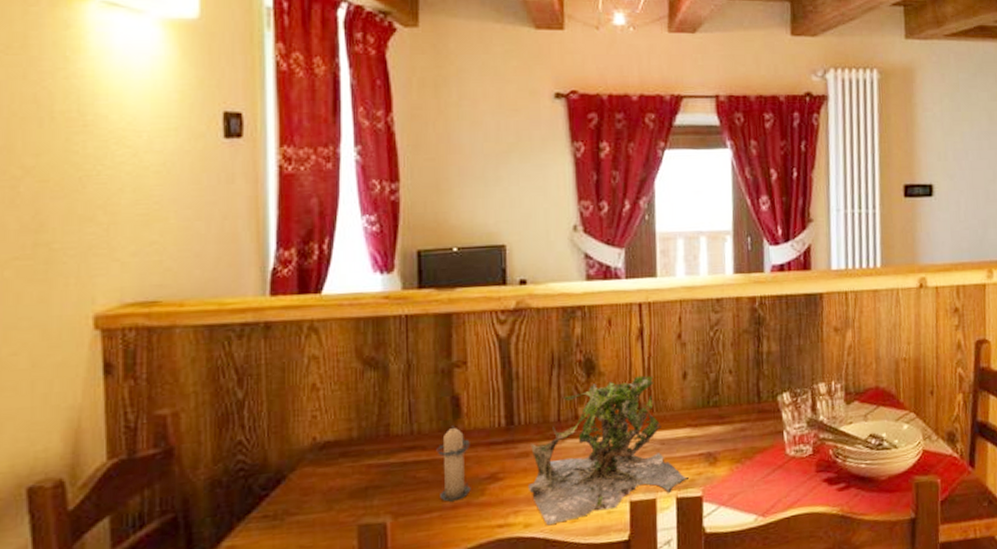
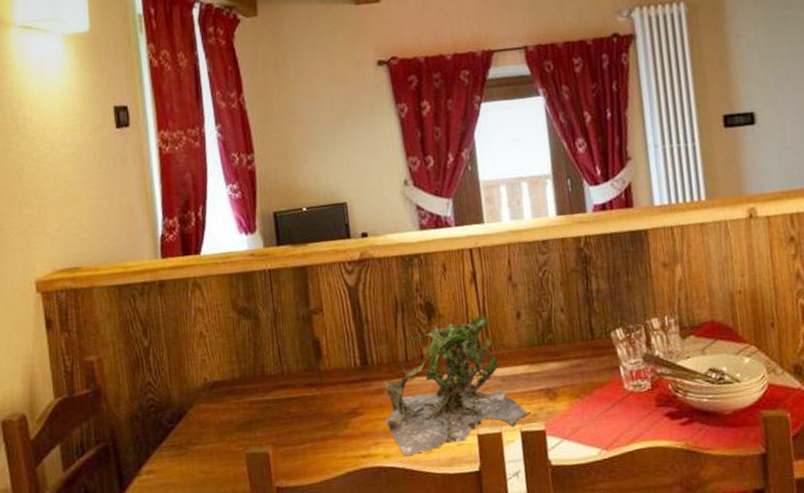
candle: present [436,425,471,502] -> none [304,366,336,434]

